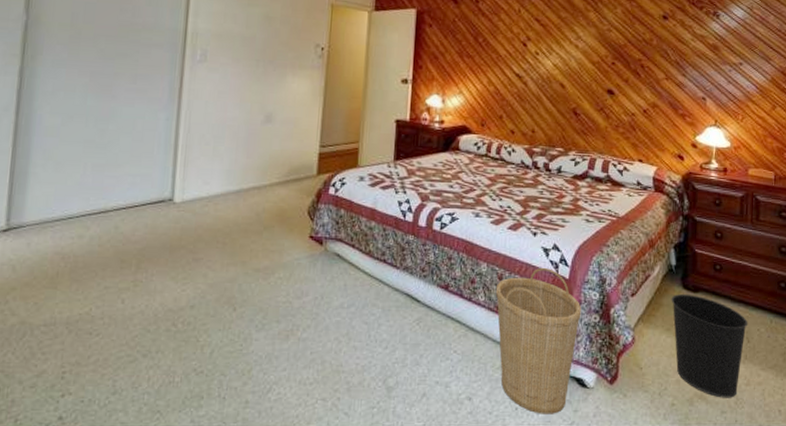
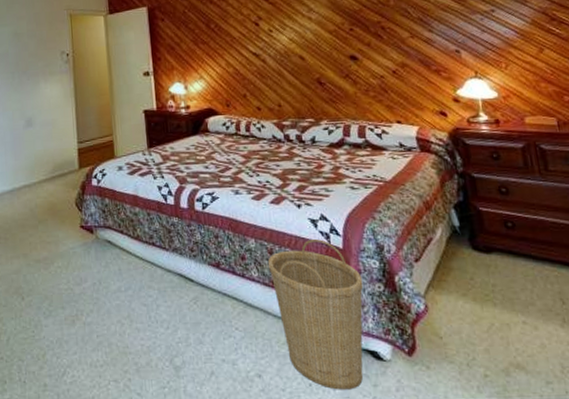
wastebasket: present [671,294,748,398] -> none [461,256,562,367]

